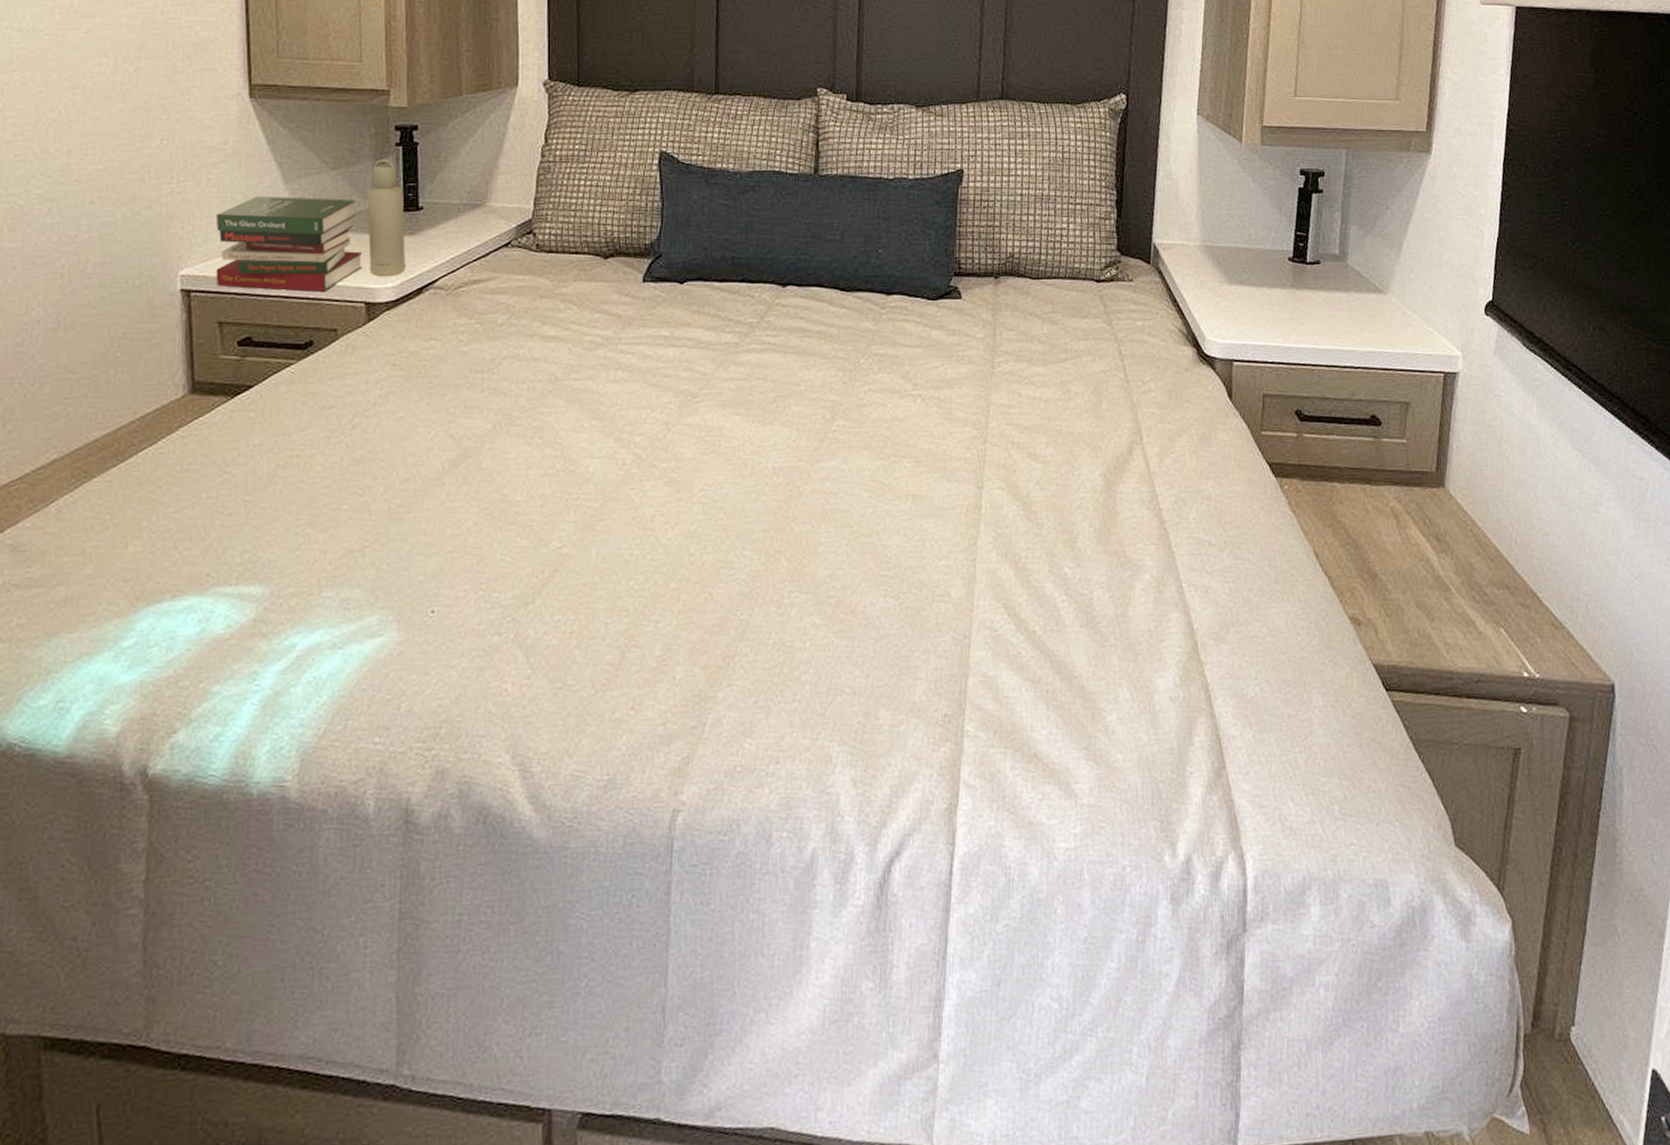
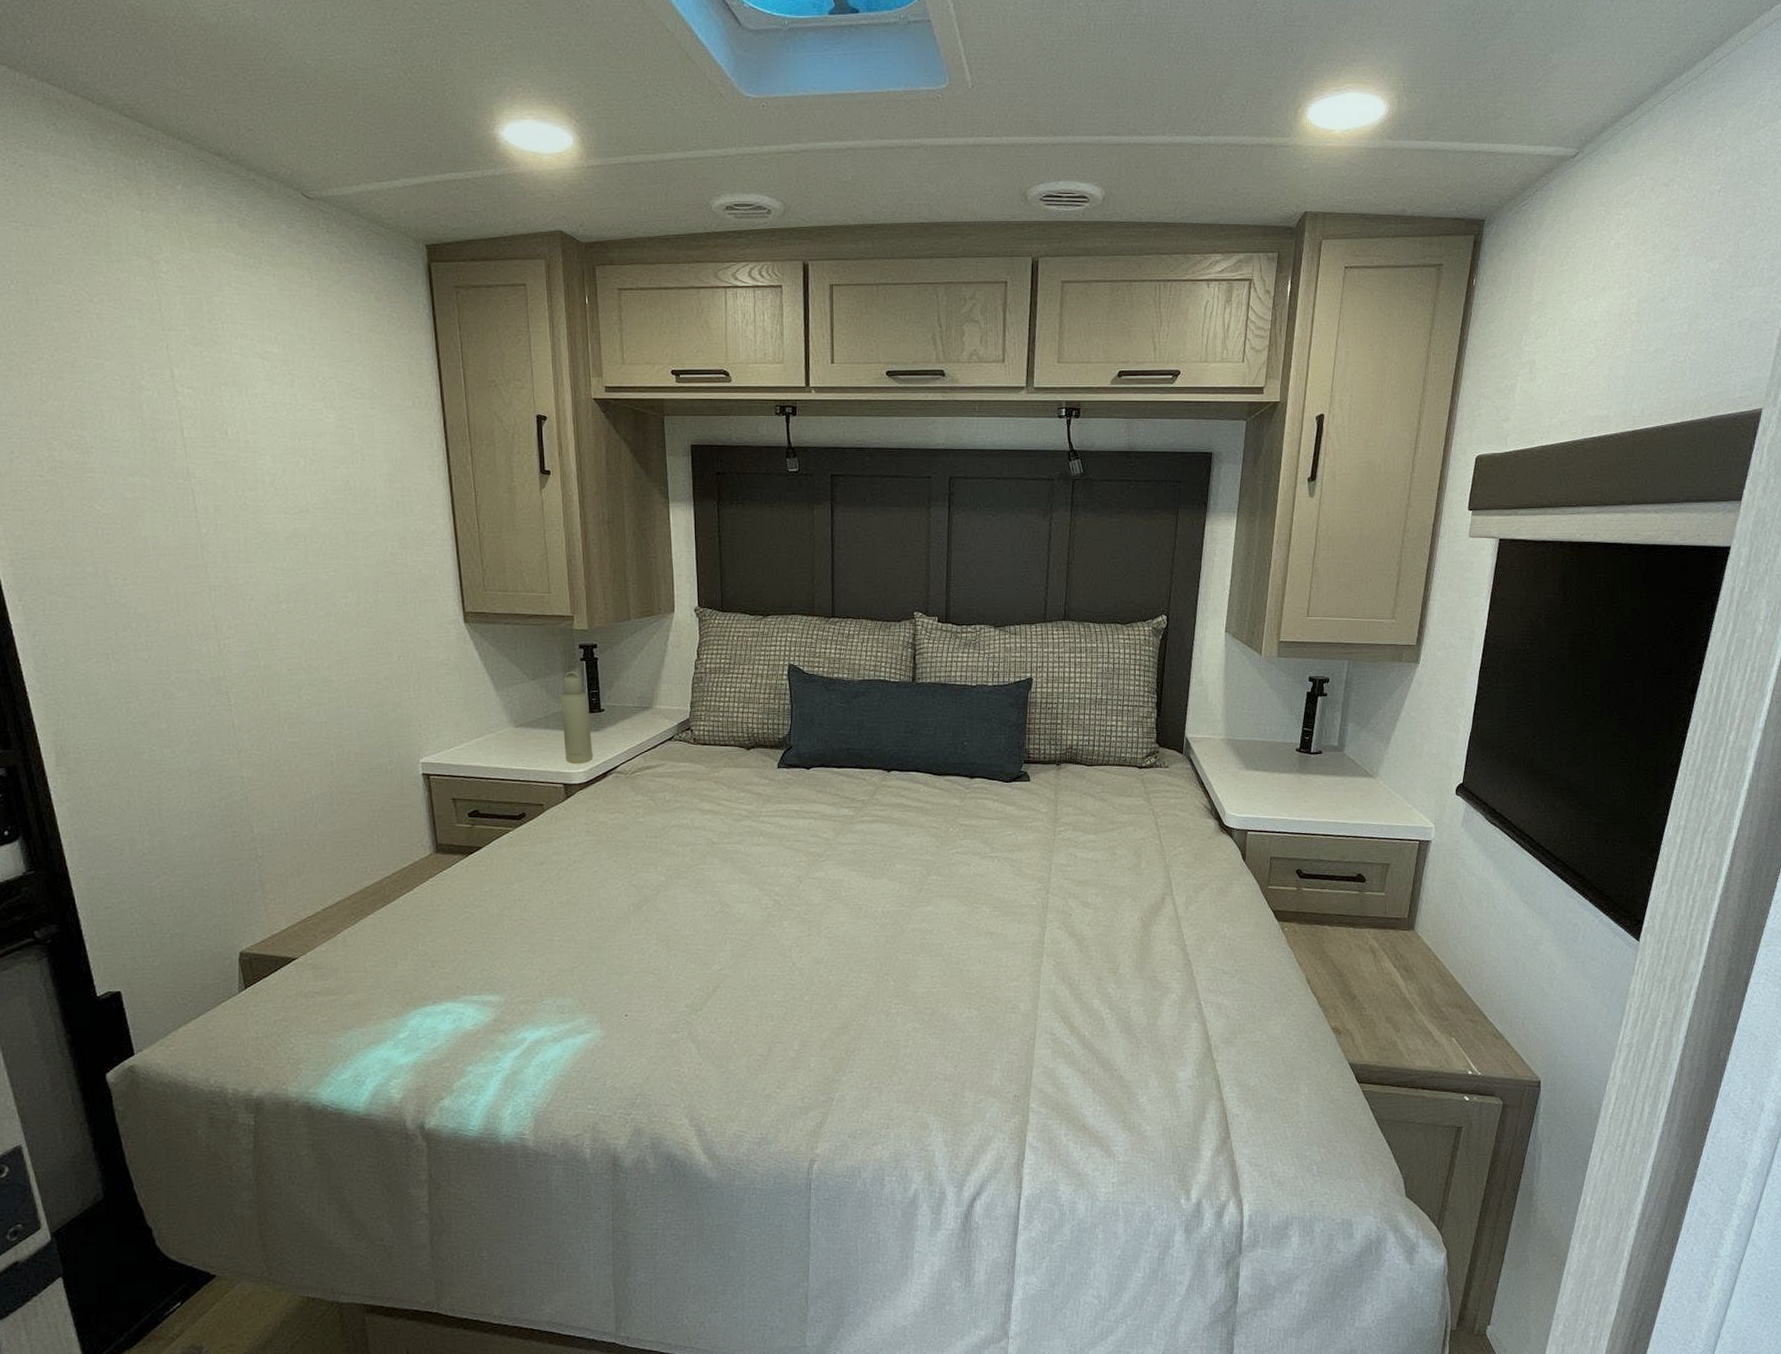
books: present [215,195,363,292] -> none [444,700,560,775]

